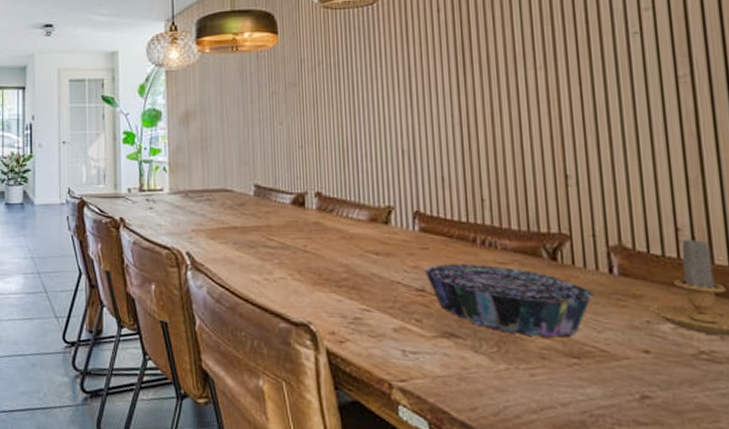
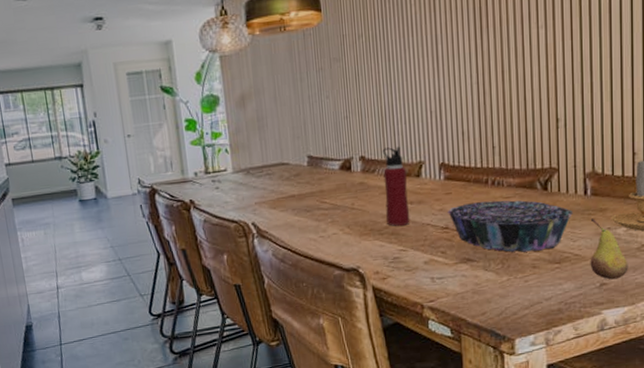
water bottle: none [342,186,376,280] -> present [382,146,410,226]
fruit: none [620,306,682,393] -> present [590,219,628,280]

